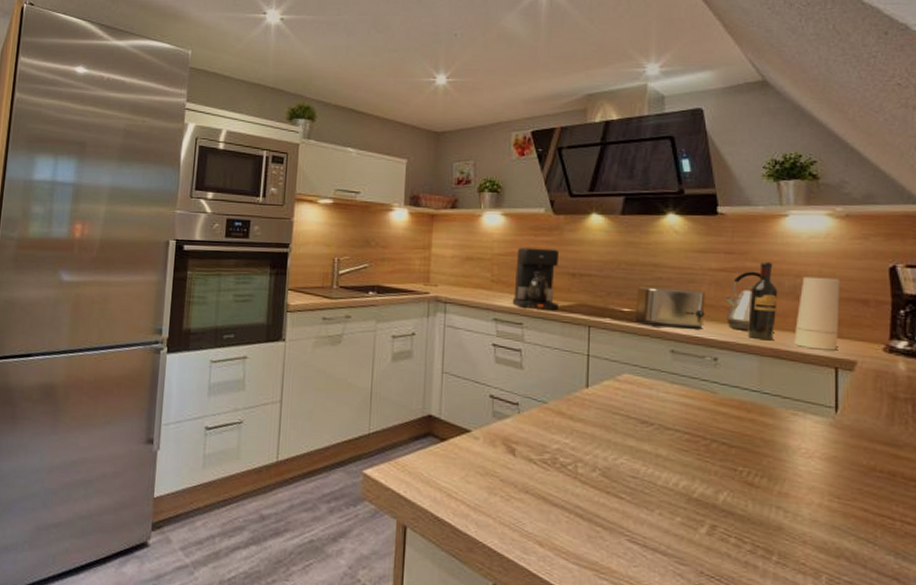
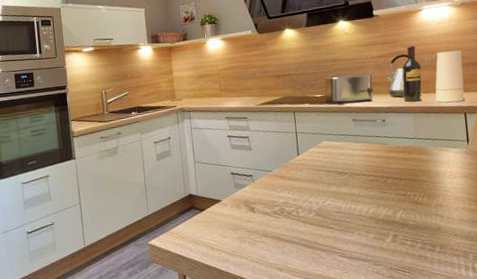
coffee maker: present [512,247,560,311] -> none [235,59,272,107]

